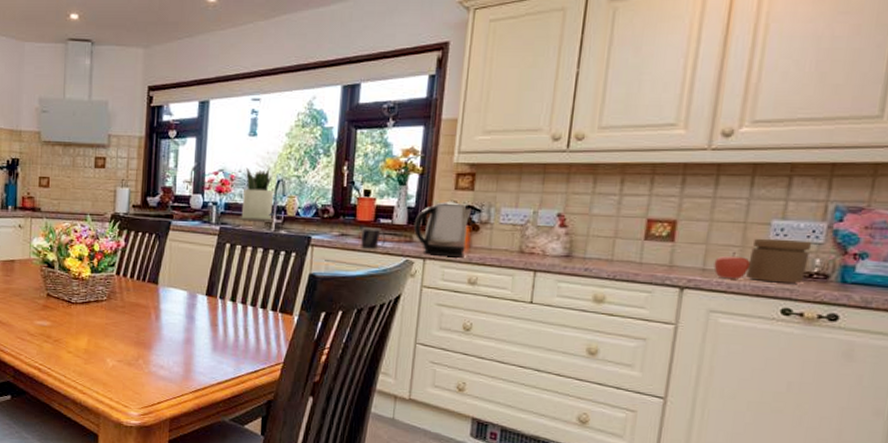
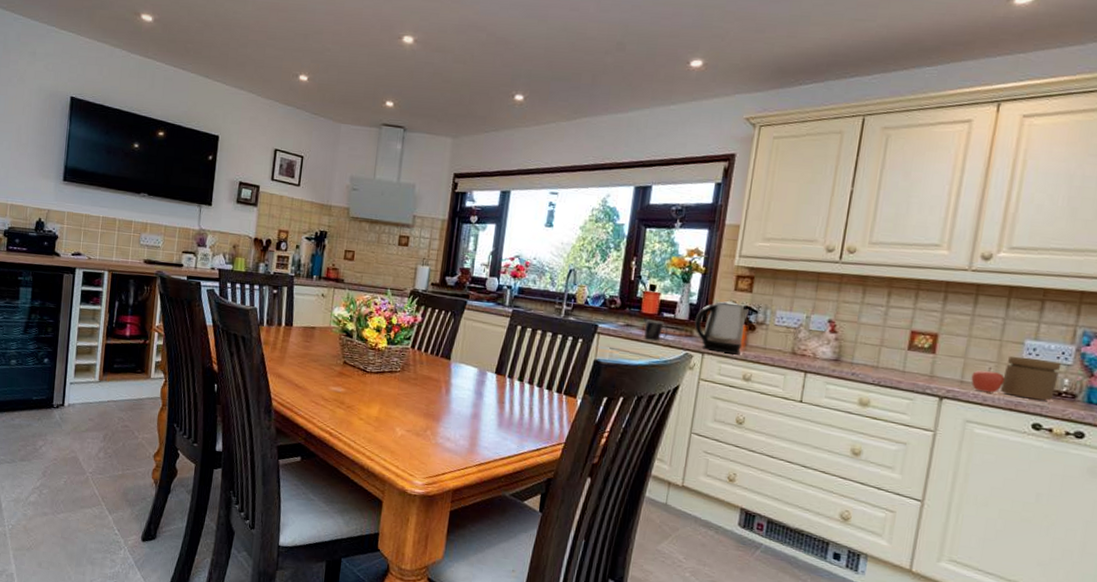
planter: present [238,167,274,222] -> none [531,256,567,309]

